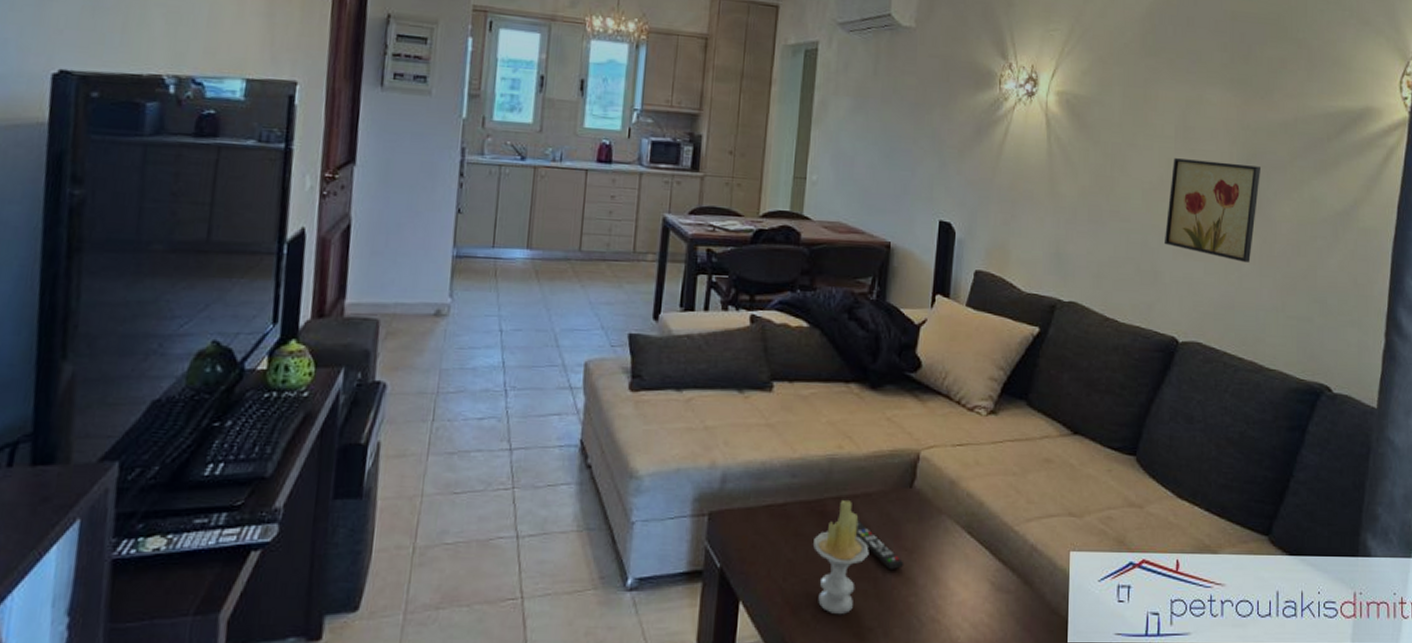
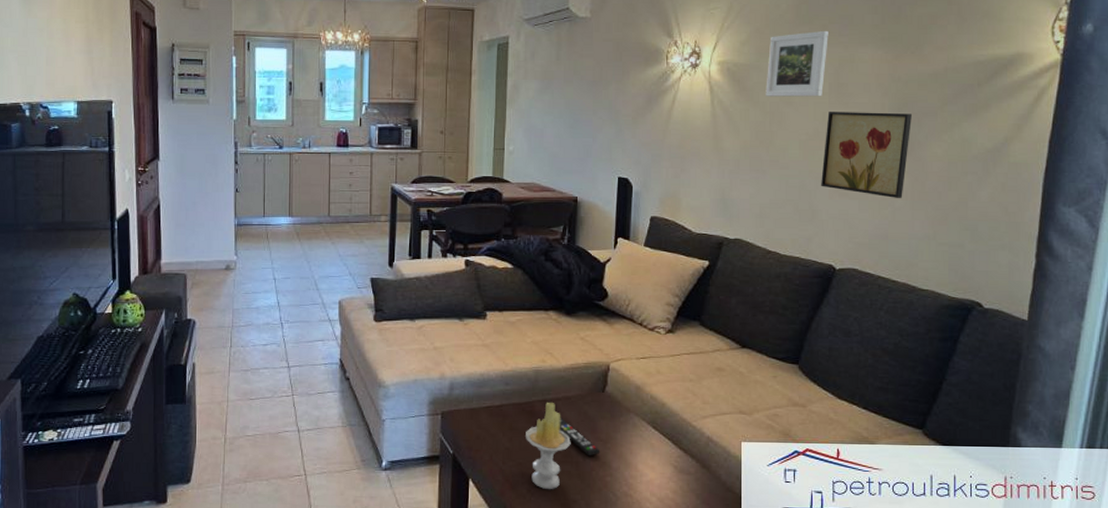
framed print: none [1107,65,1176,141] -> present [766,30,828,97]

